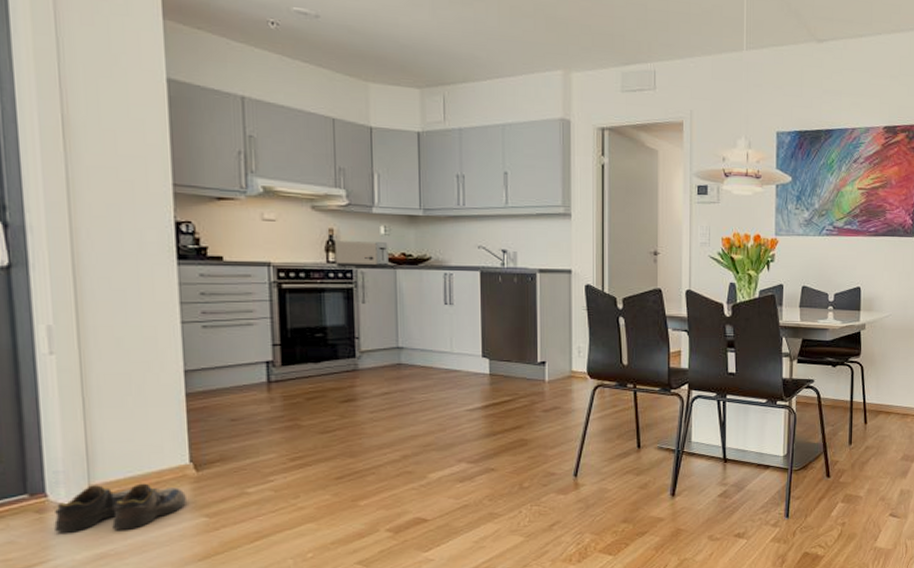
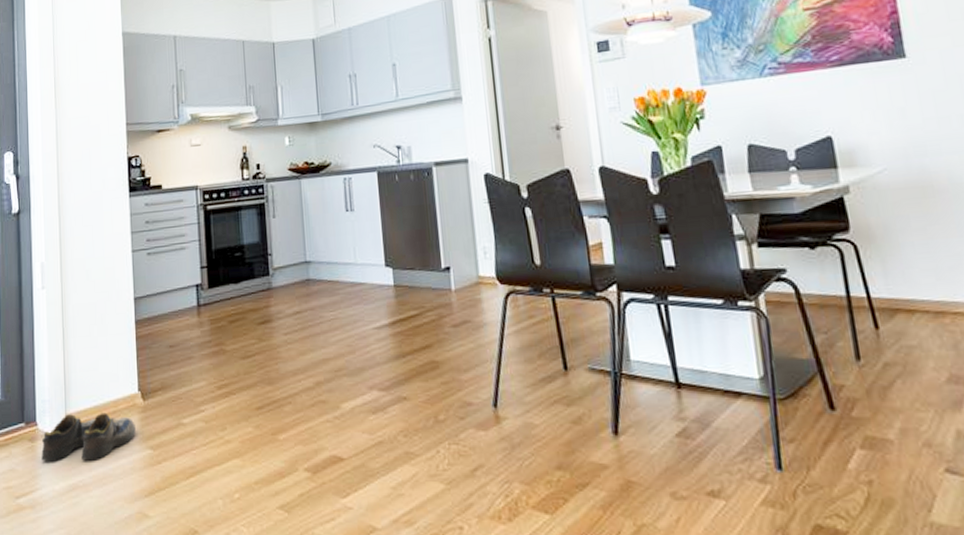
toaster: present [334,241,389,269] -> none [247,153,294,183]

